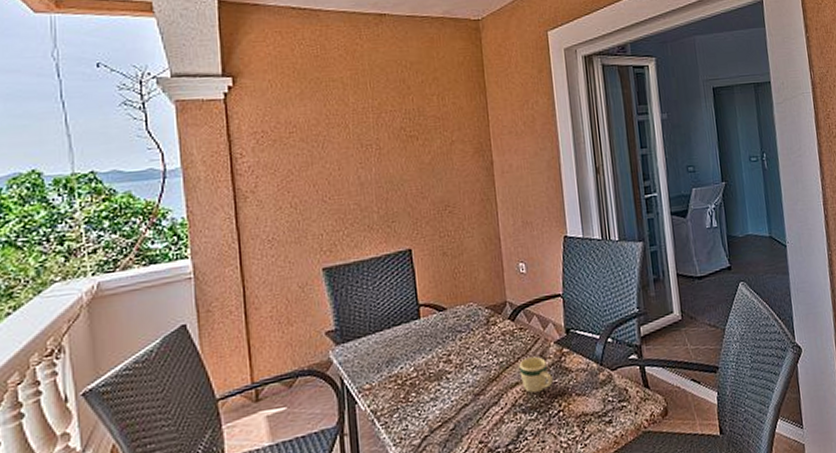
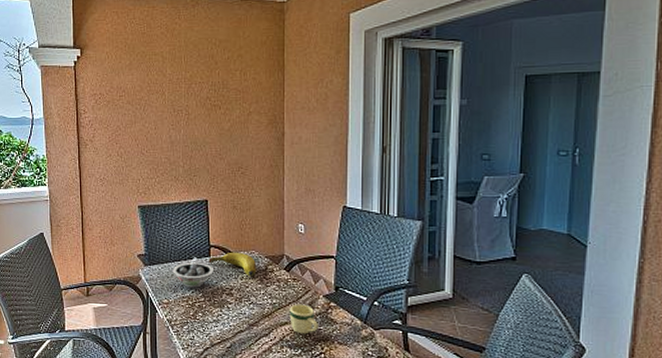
bowl: none [357,322,426,364] -> present [161,257,213,289]
banana: none [418,307,478,336] -> present [208,252,257,277]

